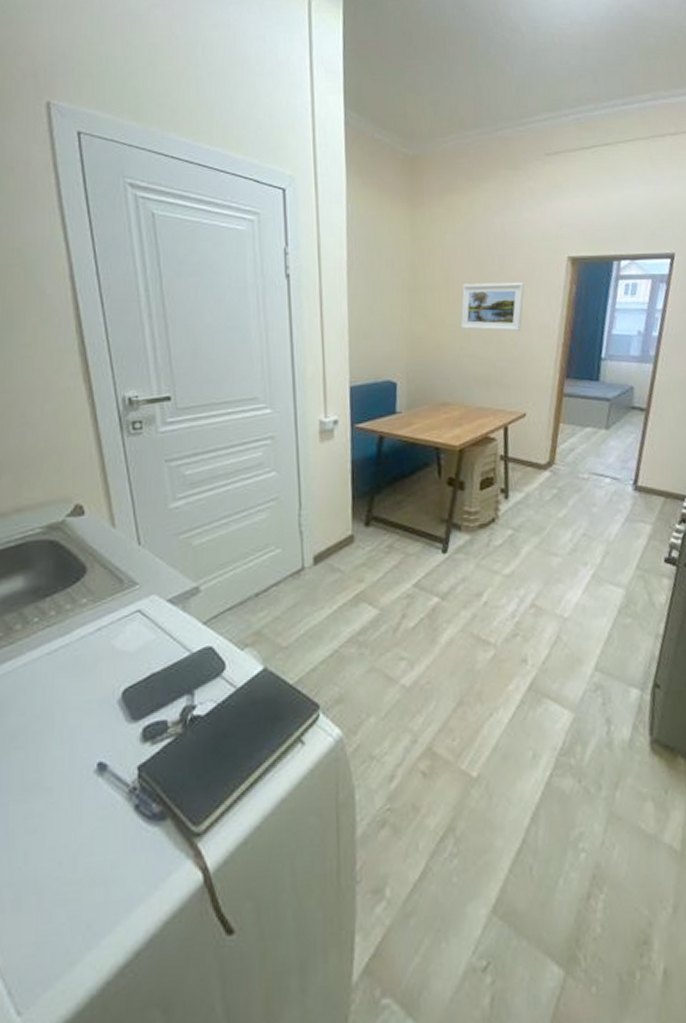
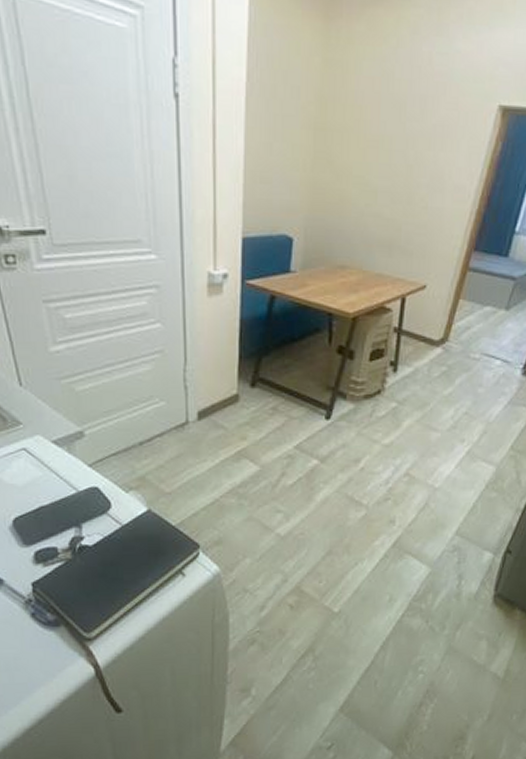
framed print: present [460,282,525,332] -> none [368,127,446,191]

